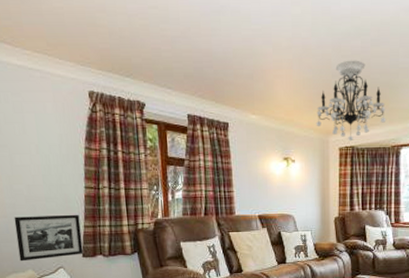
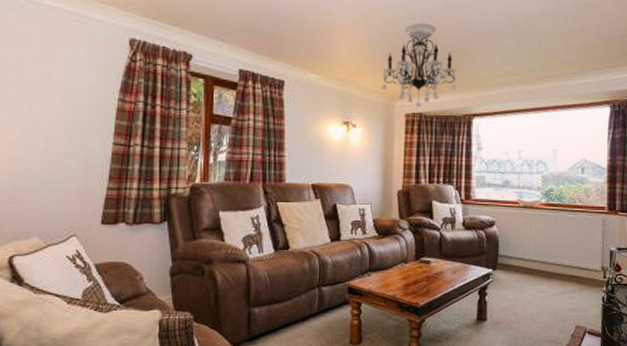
picture frame: present [14,214,84,262] -> none [24,173,103,227]

